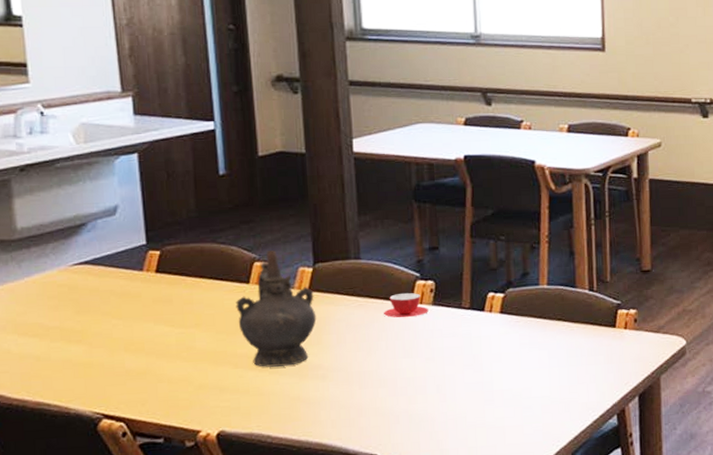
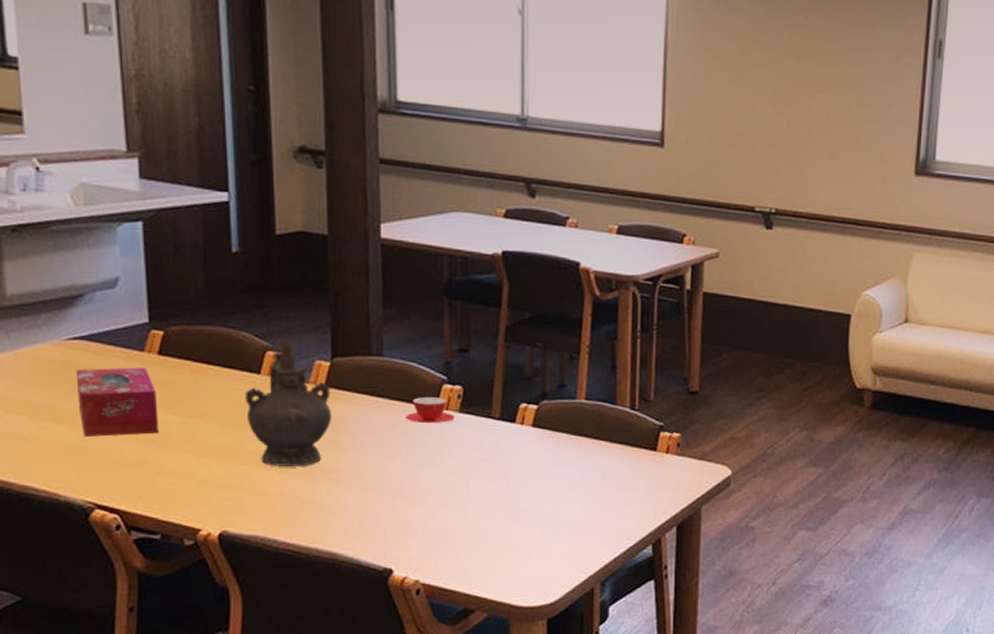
tissue box: none [81,285,159,354] -> present [75,367,159,438]

